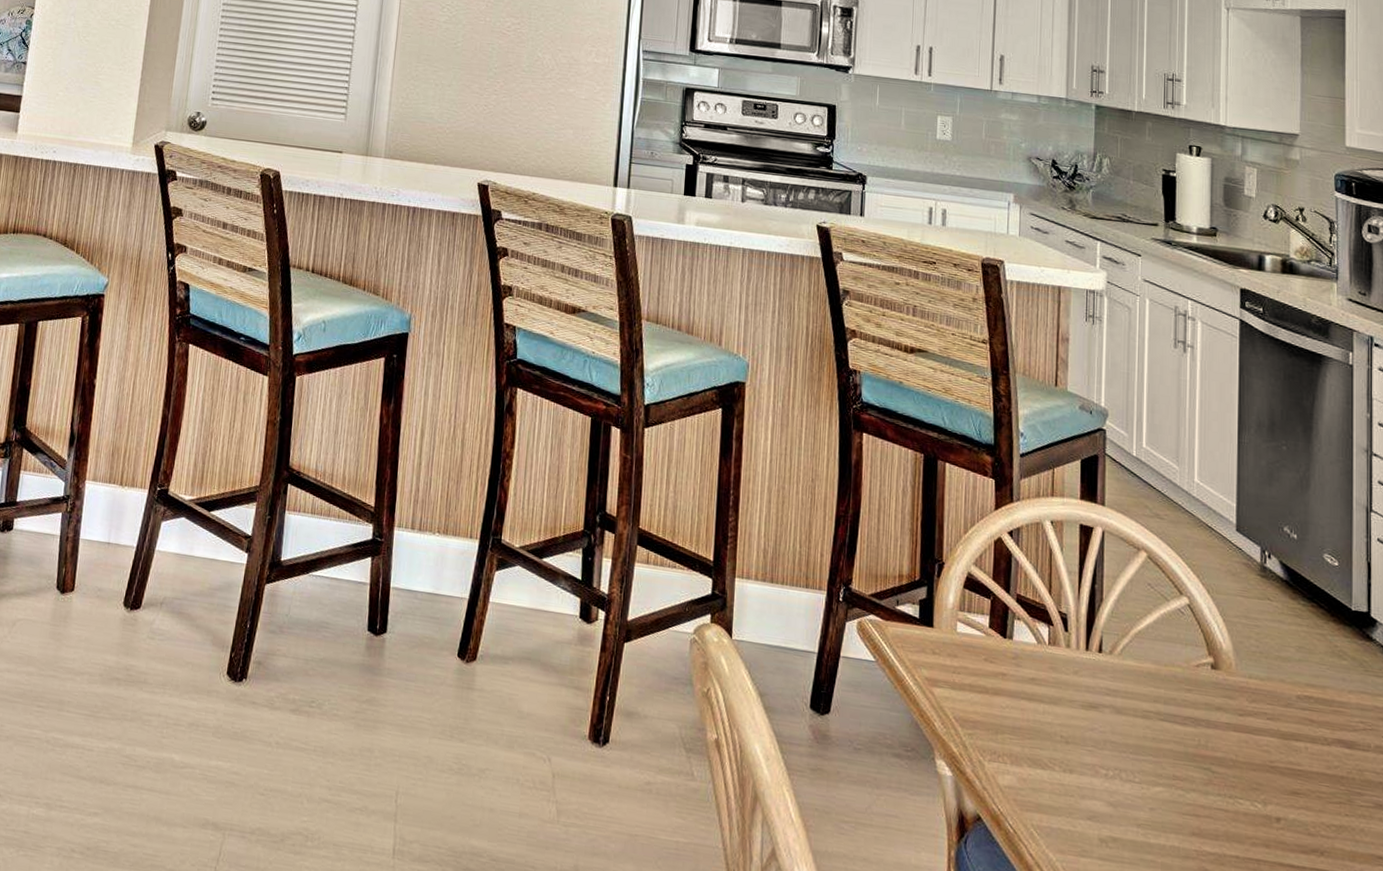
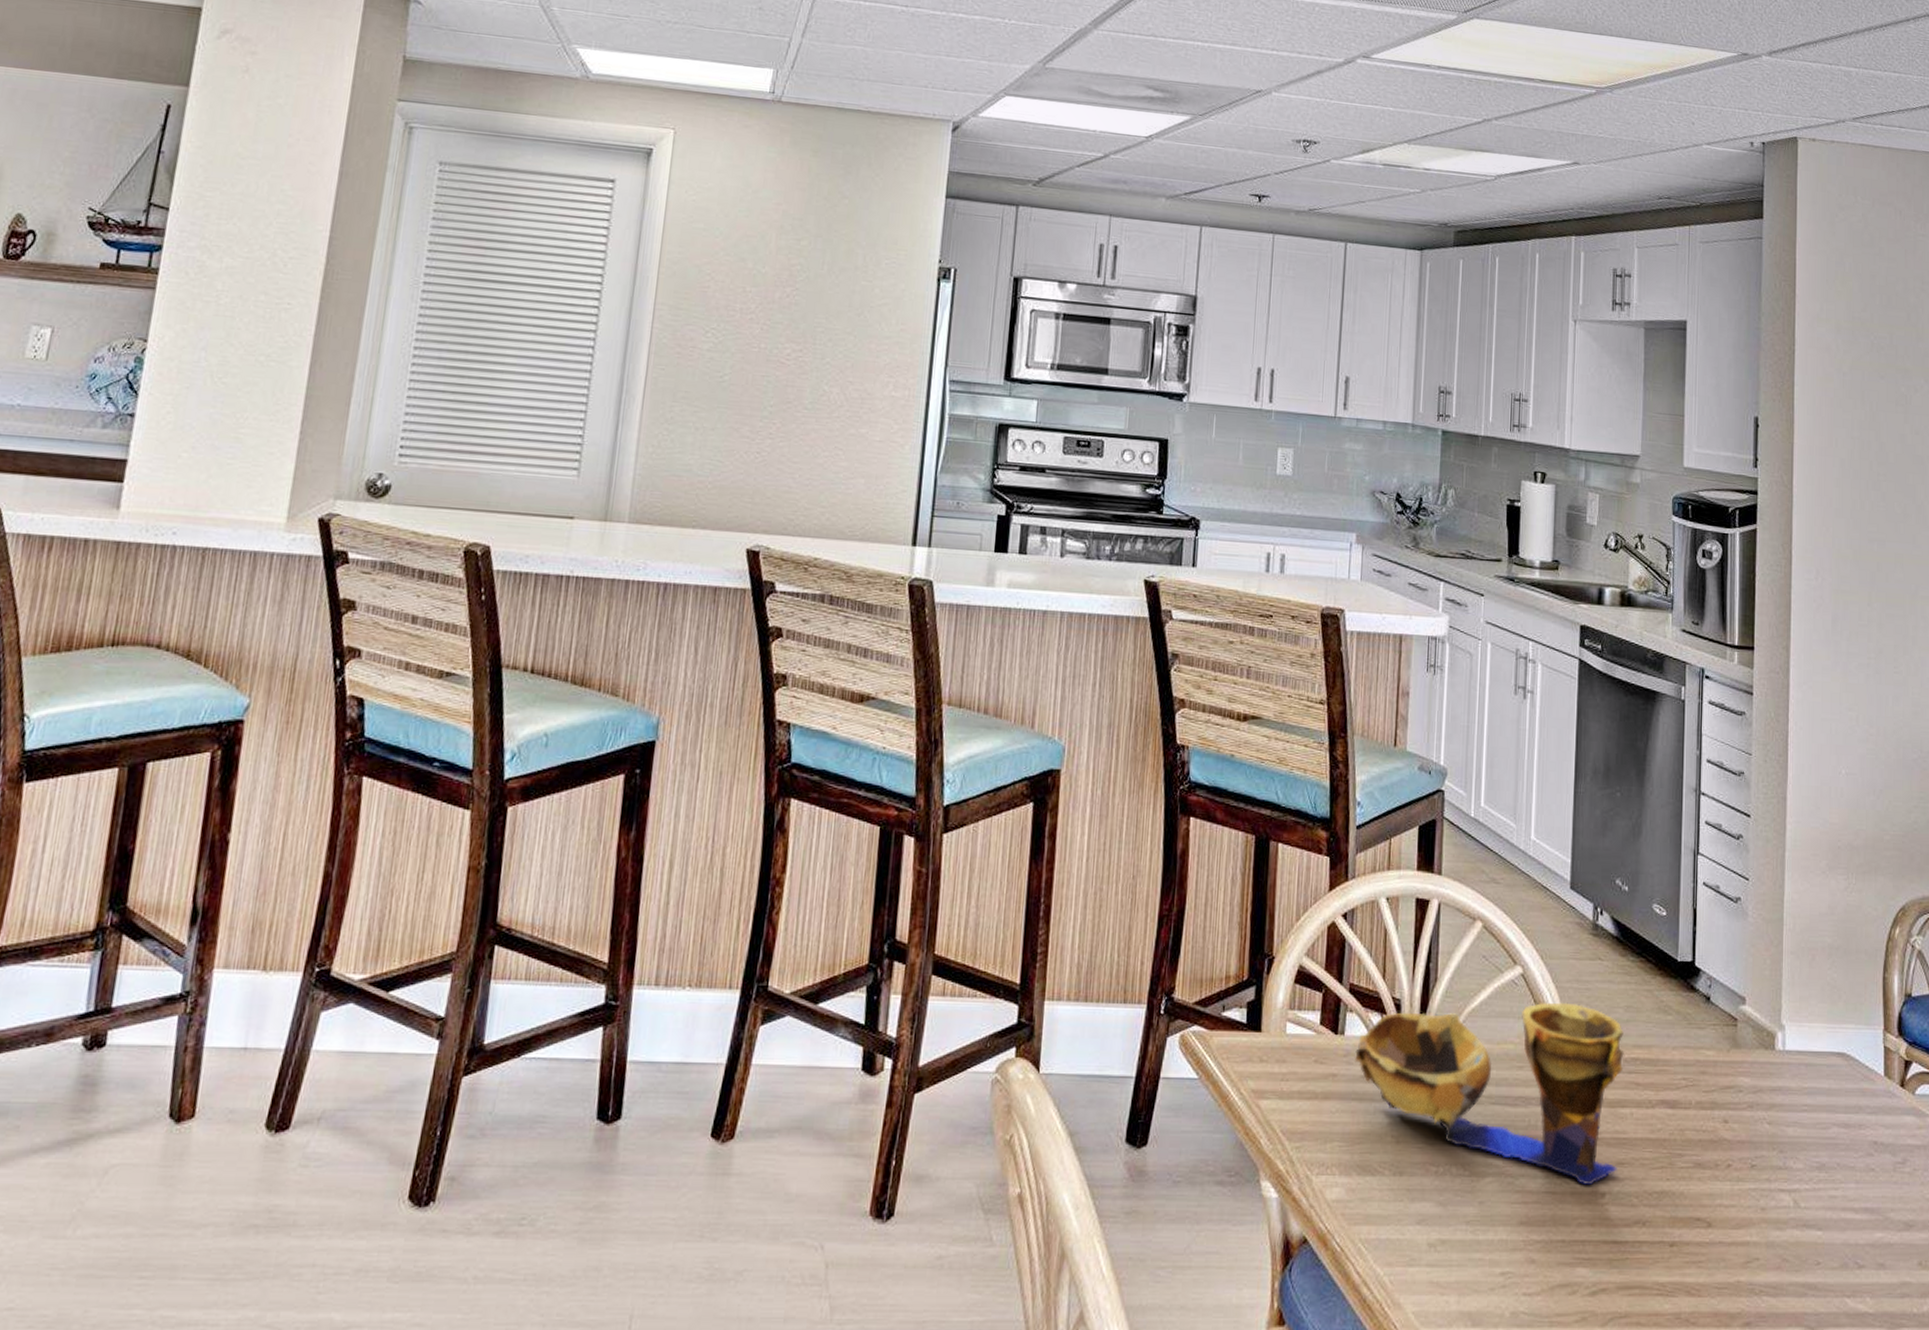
decorative bowl: none [1023,625,1297,809] -> present [1355,1002,1624,1186]

